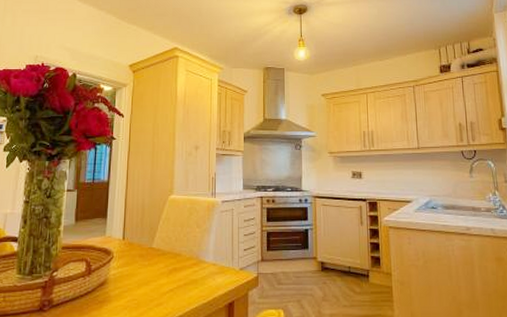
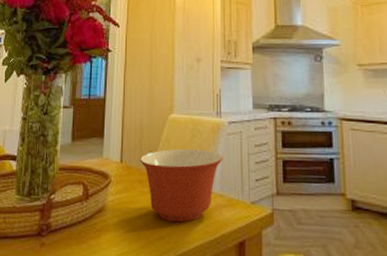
mixing bowl: none [141,225,217,290] -> present [140,148,223,223]

